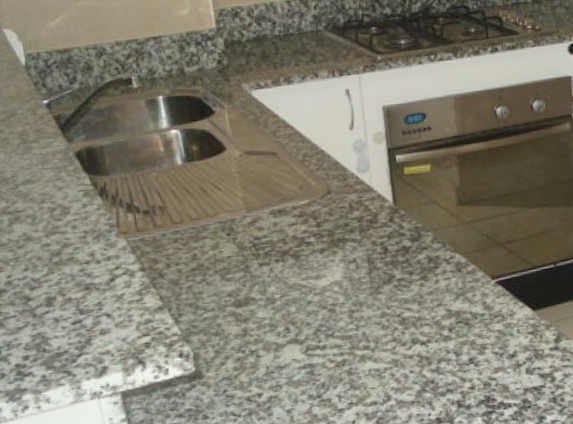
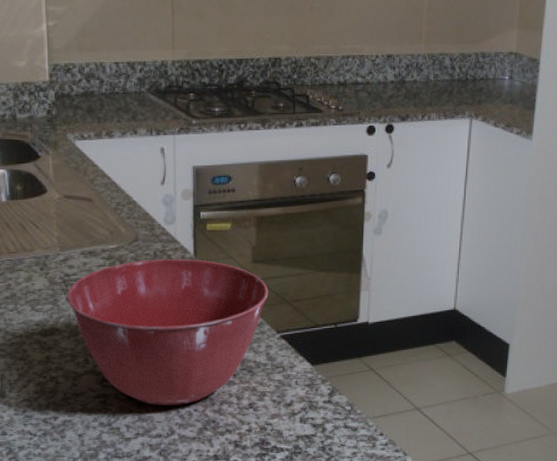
mixing bowl: none [258,207,479,371] -> present [66,259,269,405]

